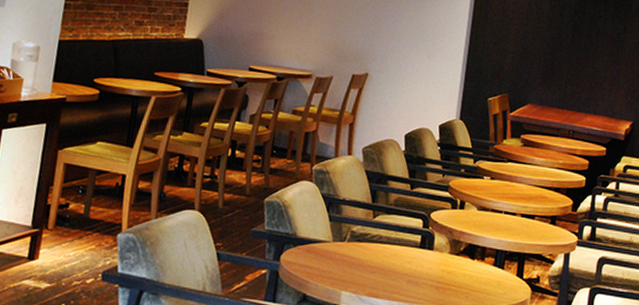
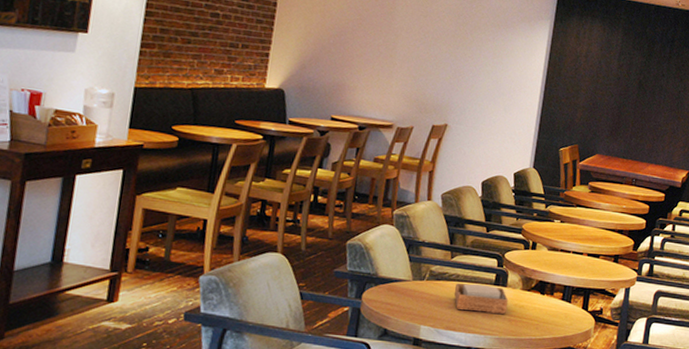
napkin holder: none [376,245,436,280] -> present [454,283,509,314]

